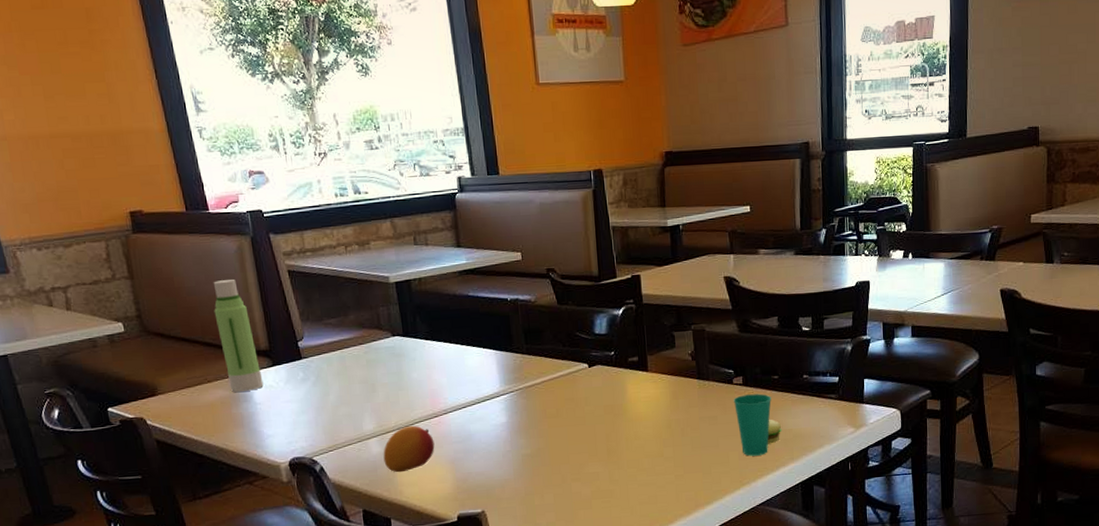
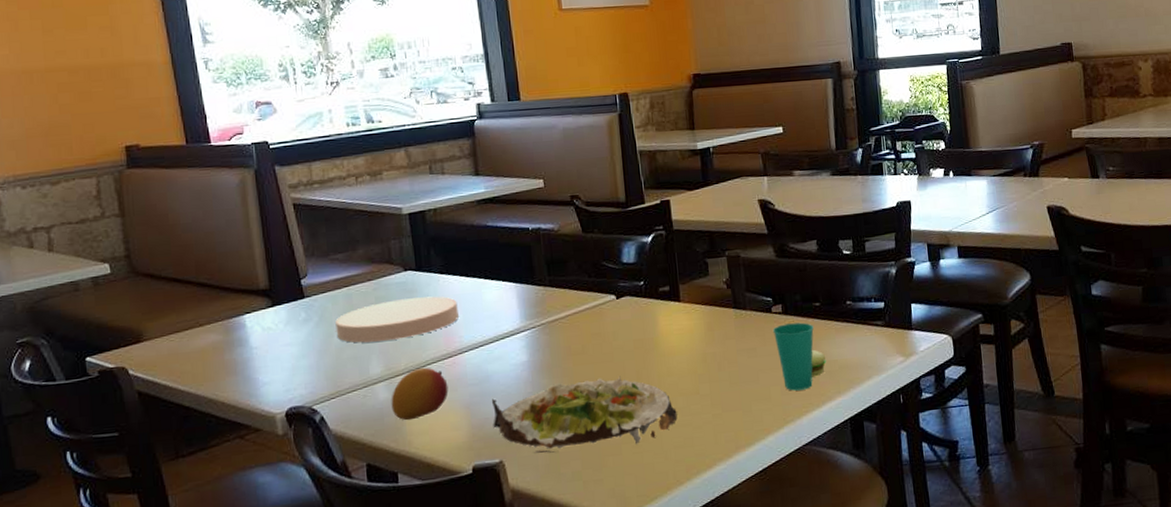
water bottle: present [213,279,264,392] -> none [210,215,261,336]
plate: none [331,360,443,402] -> present [335,296,459,343]
salad plate: none [473,438,643,506] -> present [491,376,677,454]

